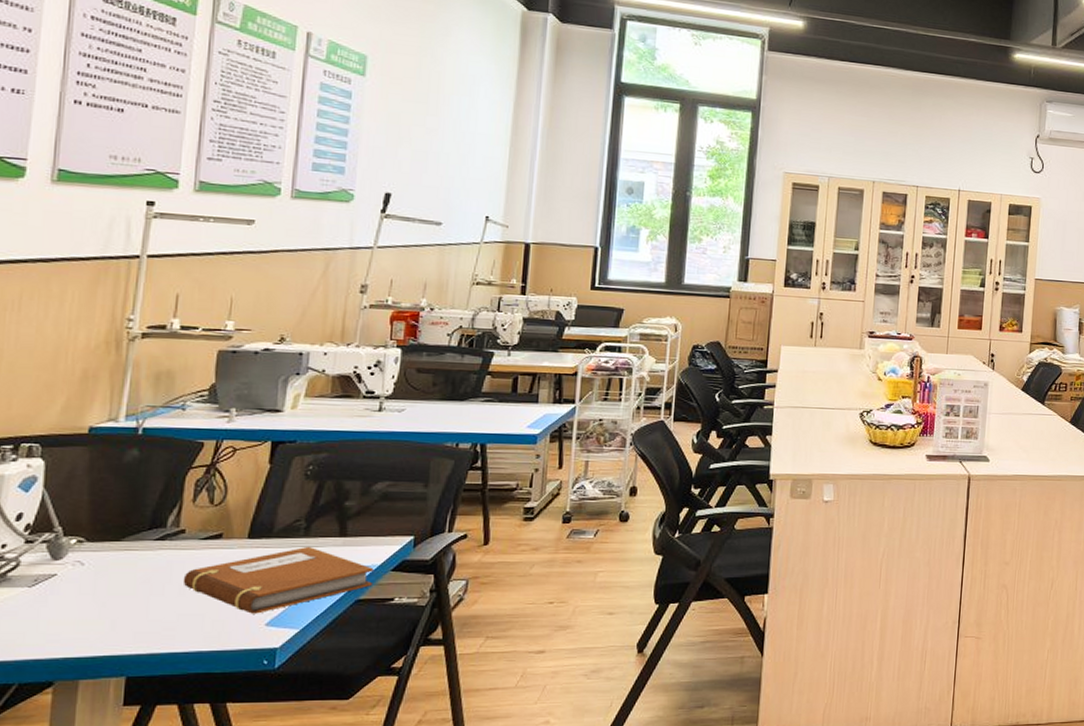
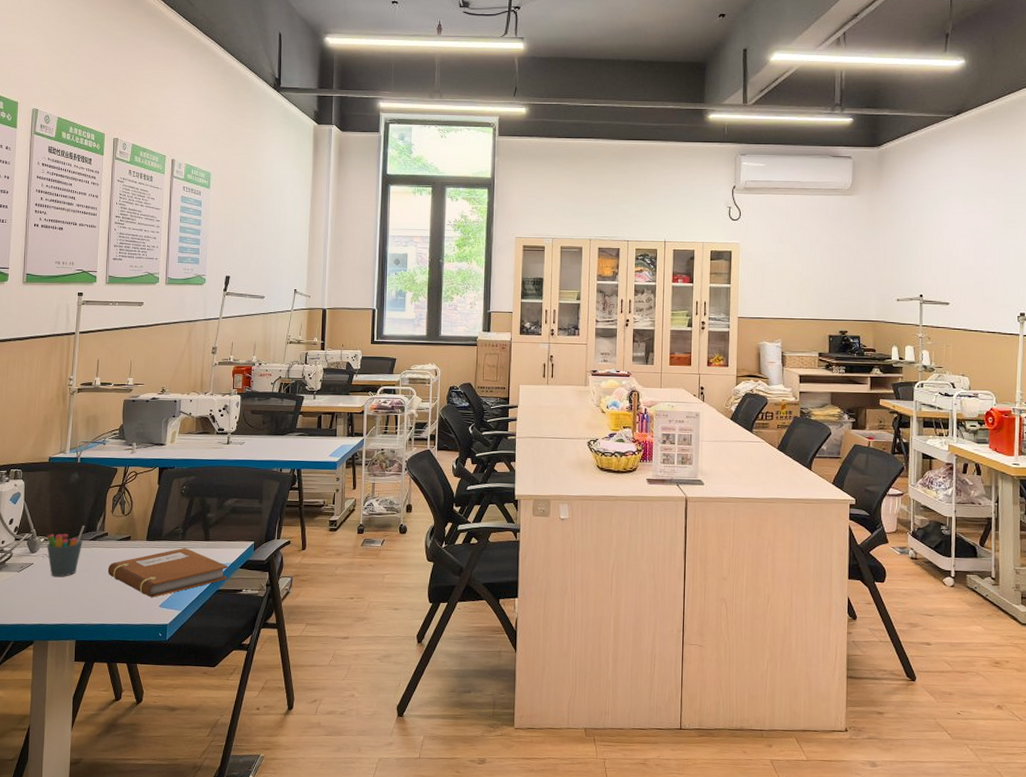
pen holder: none [81,521,148,593] -> present [47,526,85,578]

